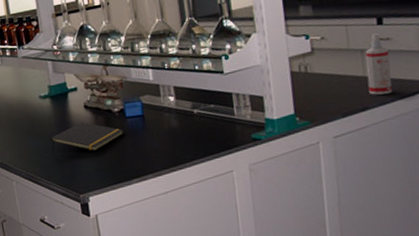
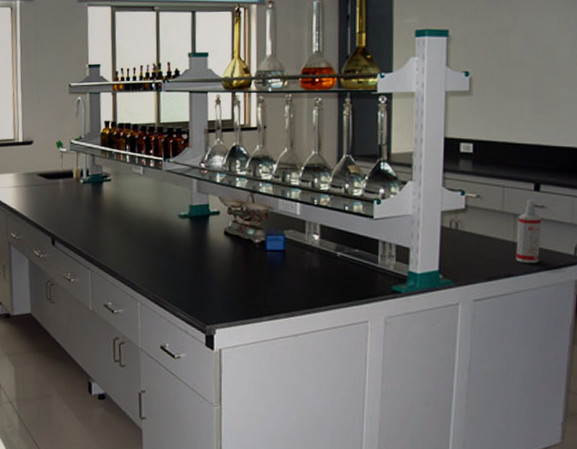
notepad: present [51,122,123,151] -> none [184,249,261,281]

